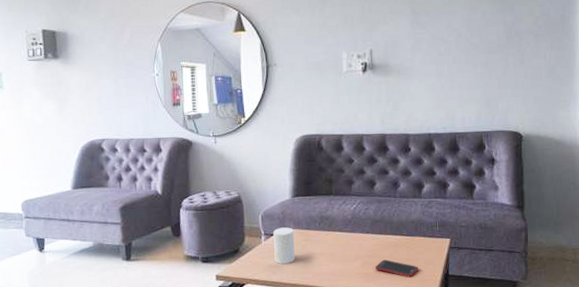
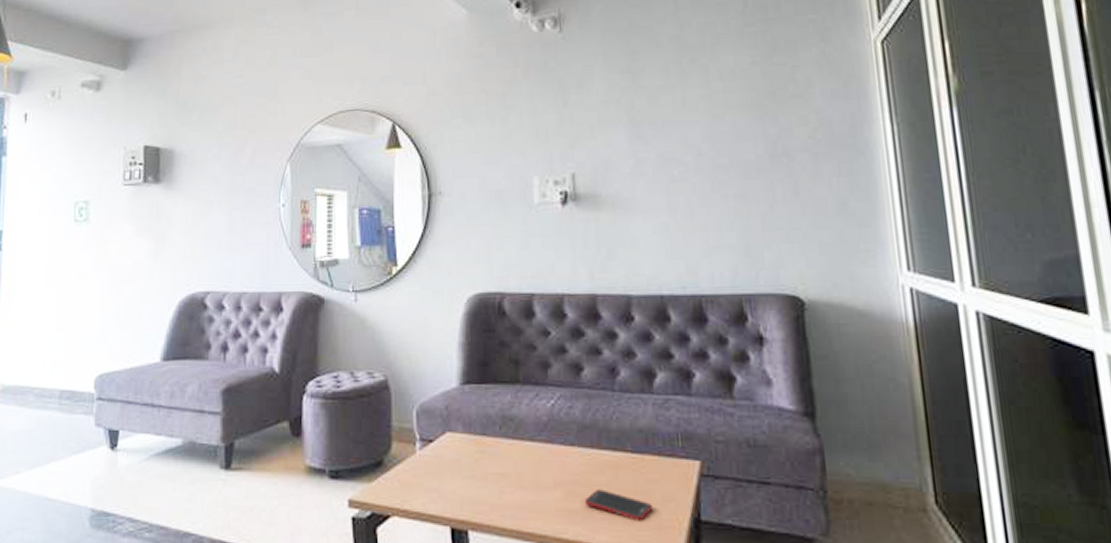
cup: present [273,227,295,264] -> none [433,430,464,487]

